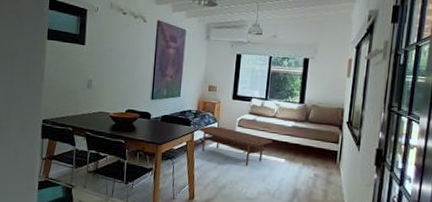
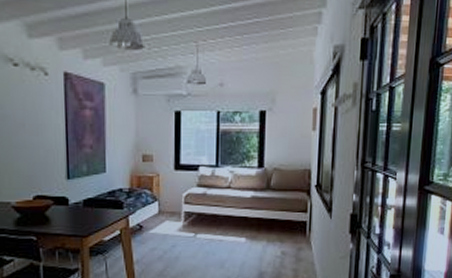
coffee table: present [197,126,272,166] -> none [132,206,228,252]

